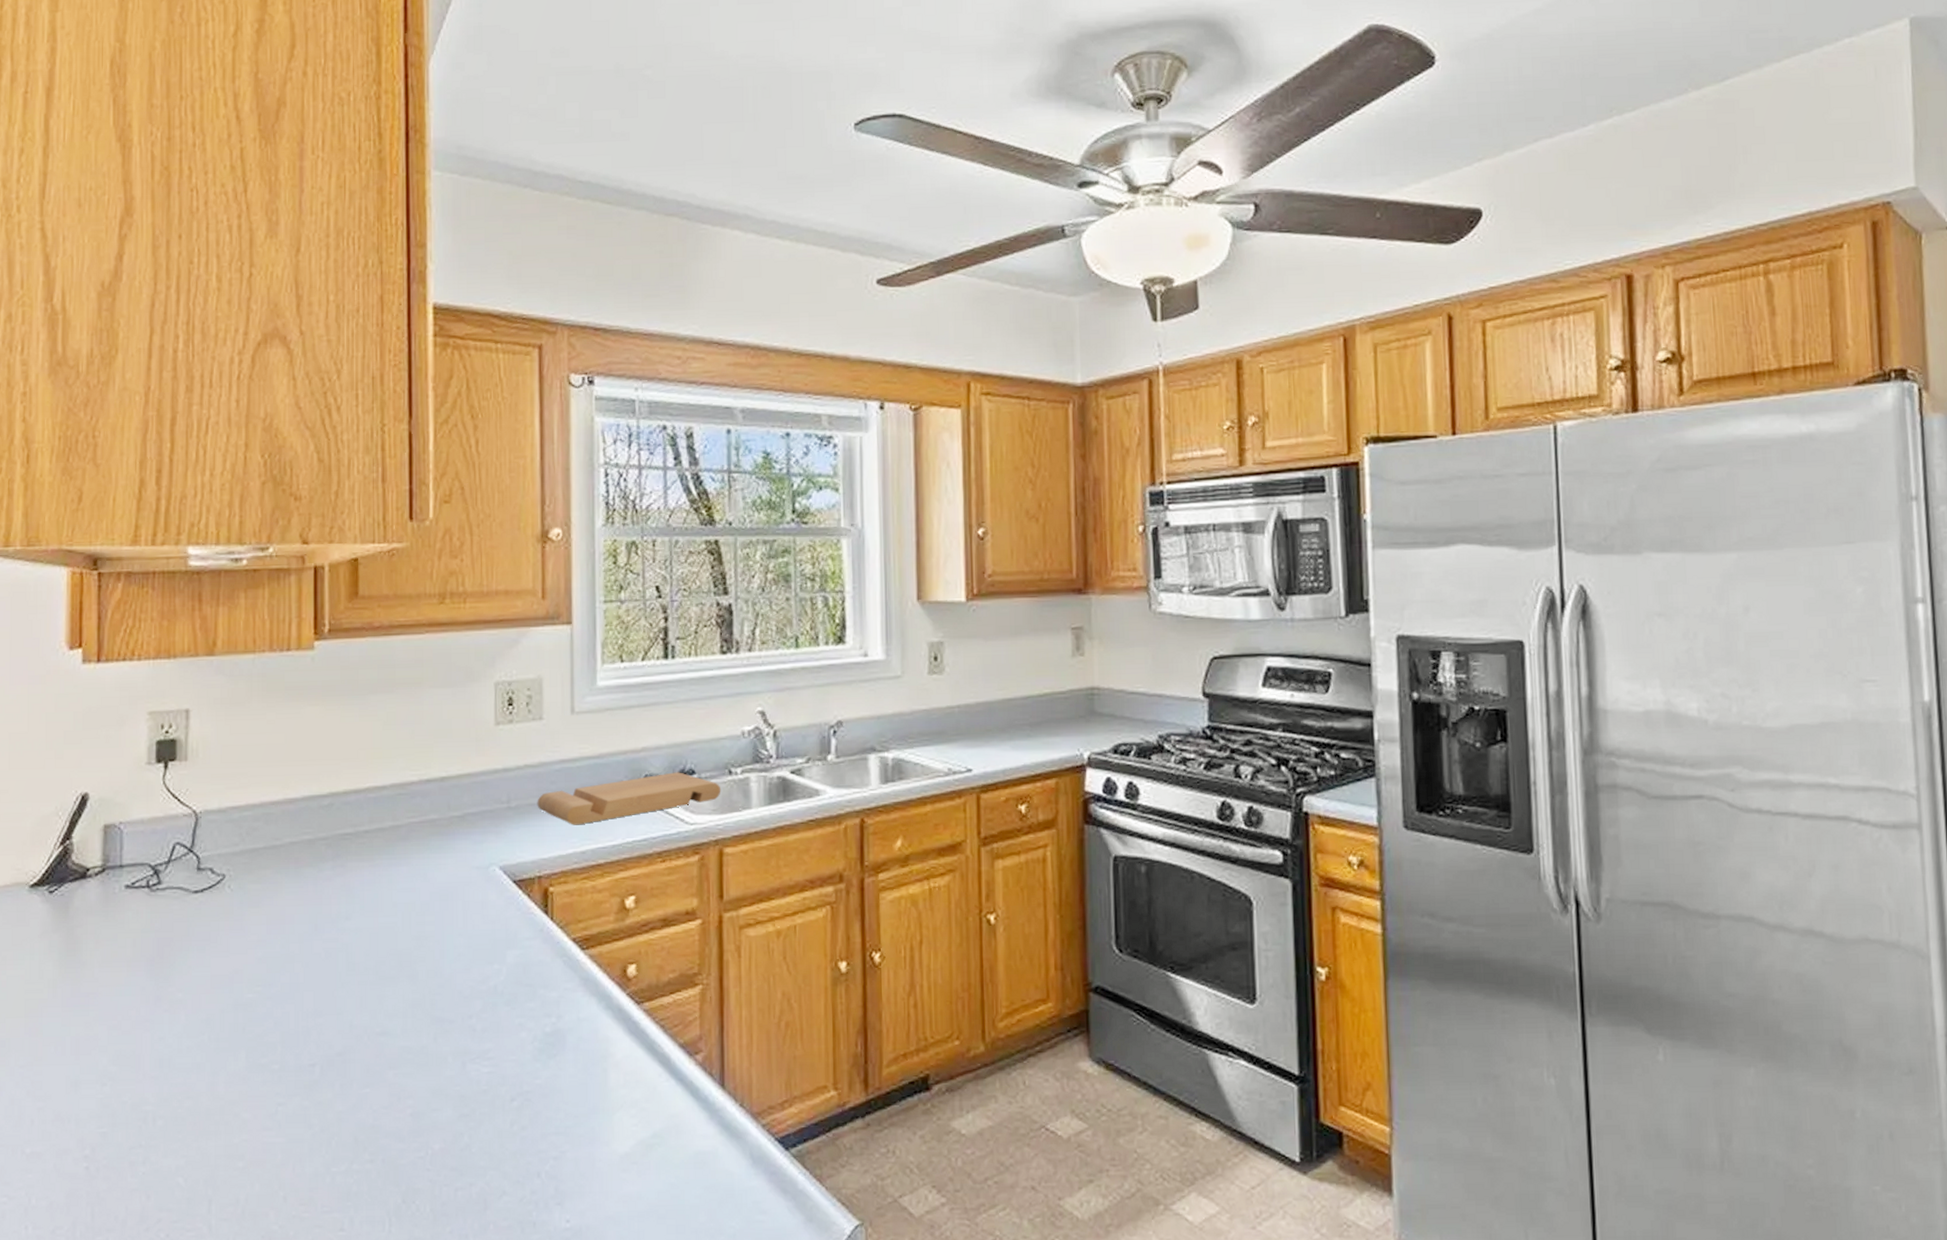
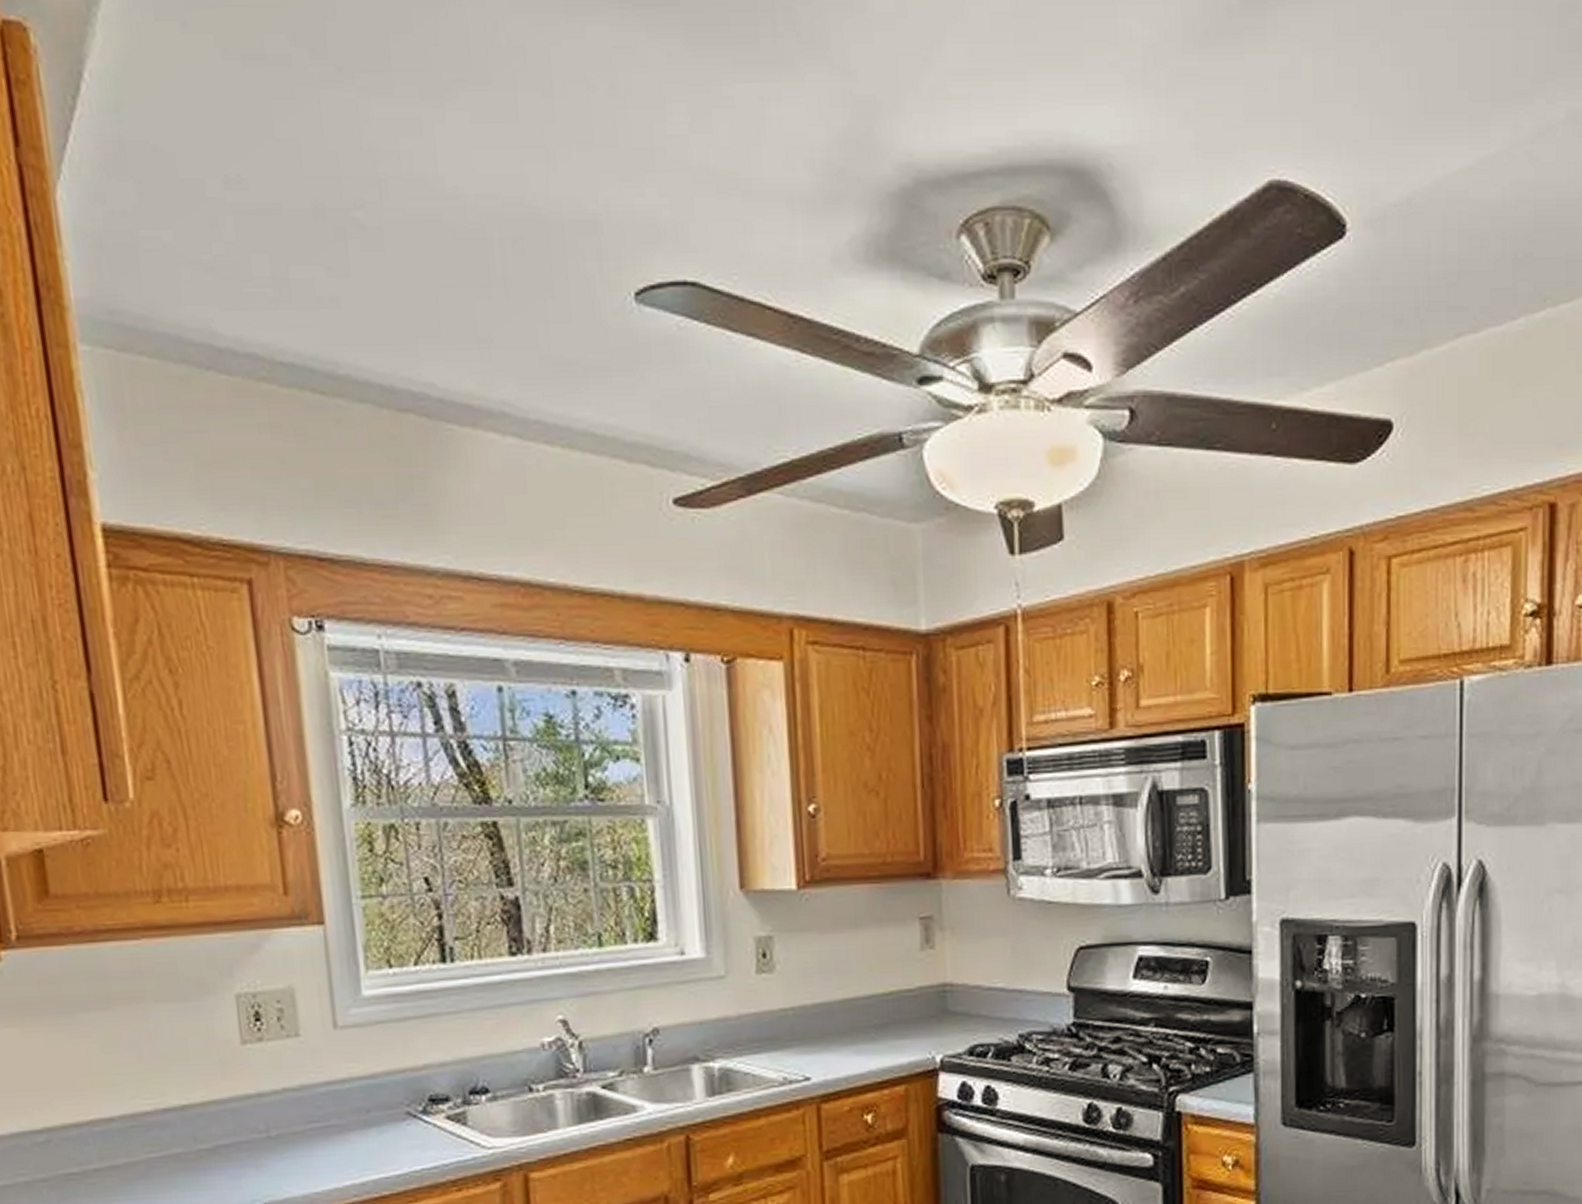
cutting board: present [537,772,721,825] -> none [301,1091,522,1155]

